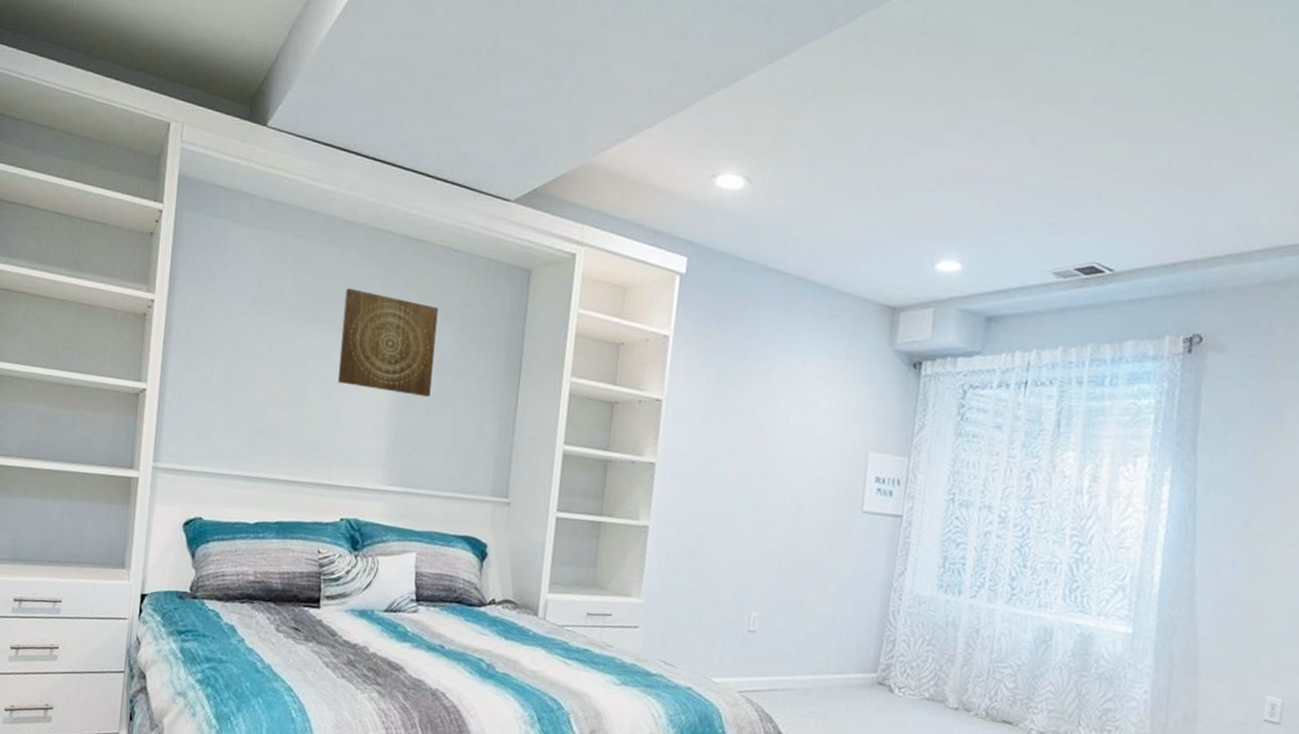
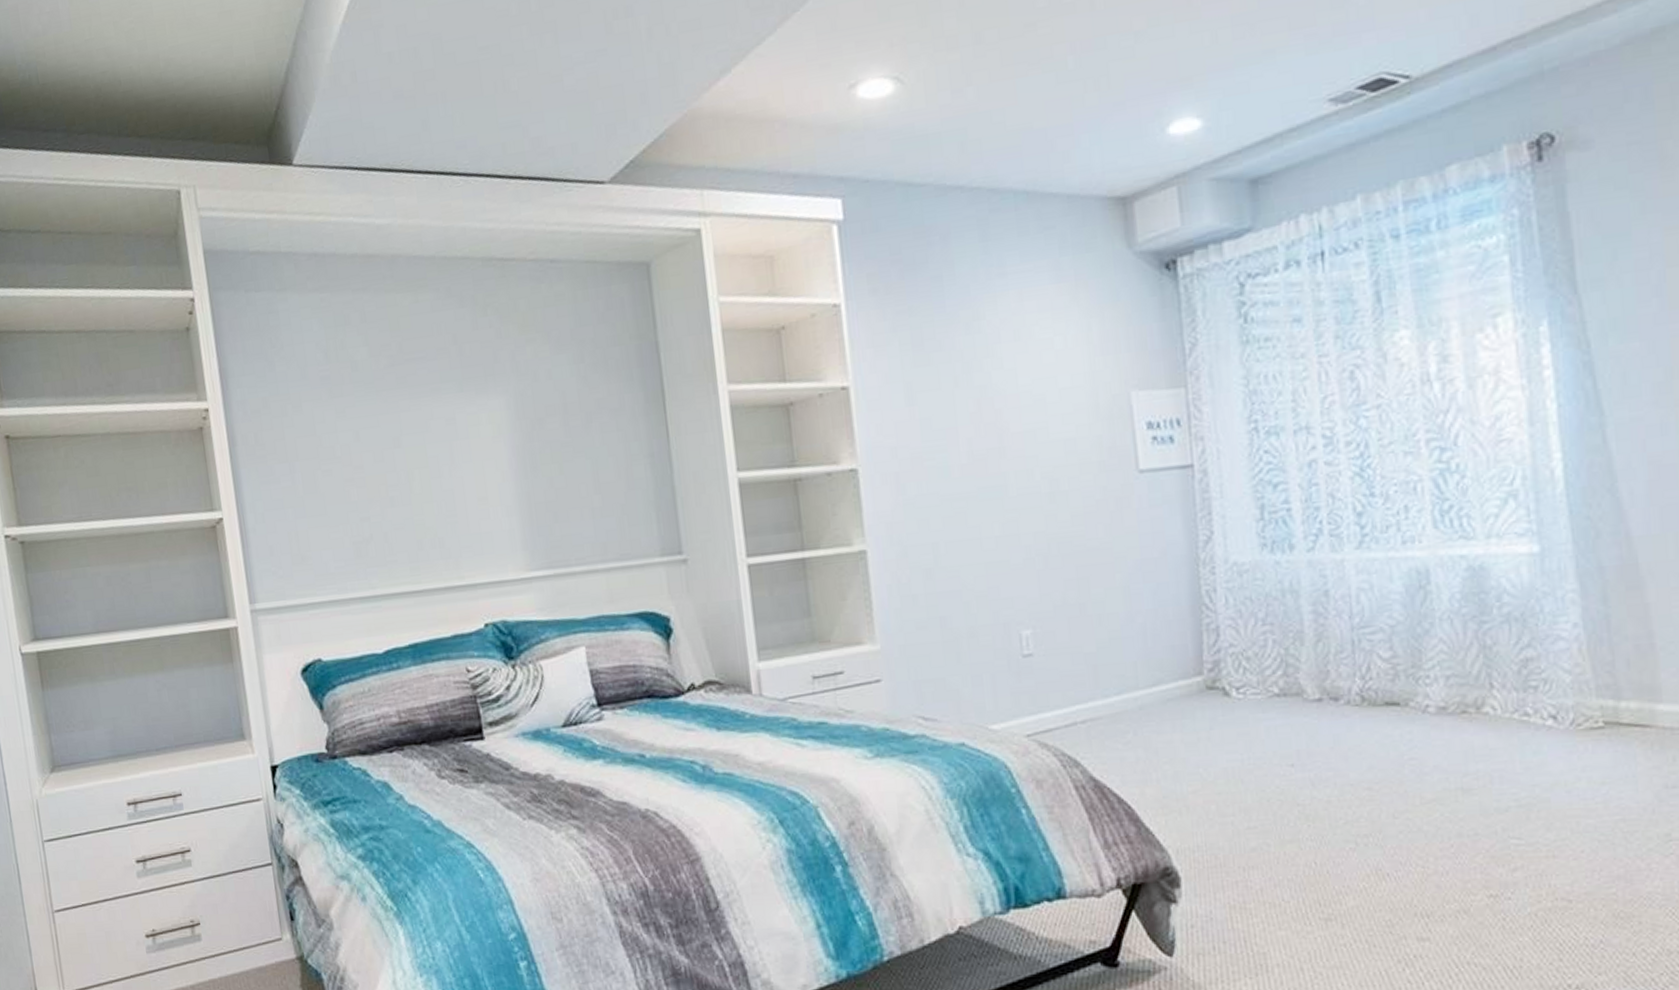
wall art: present [337,287,439,398] -> none [430,336,560,459]

